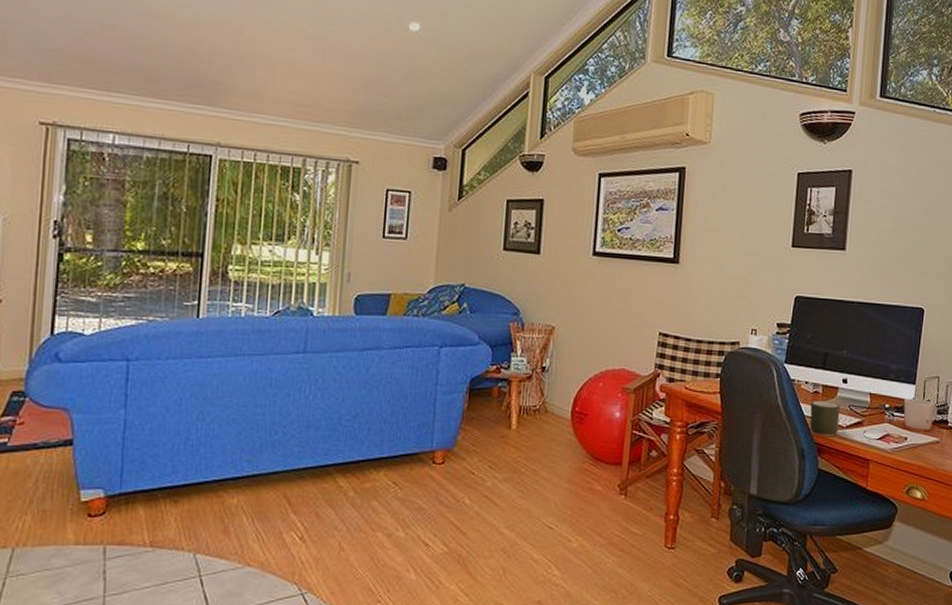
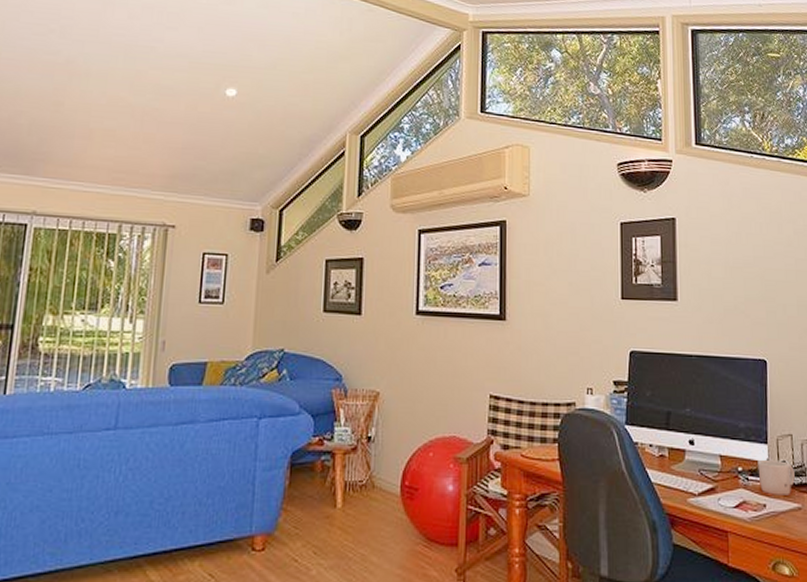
mug: present [810,401,840,436] -> none [657,466,691,505]

